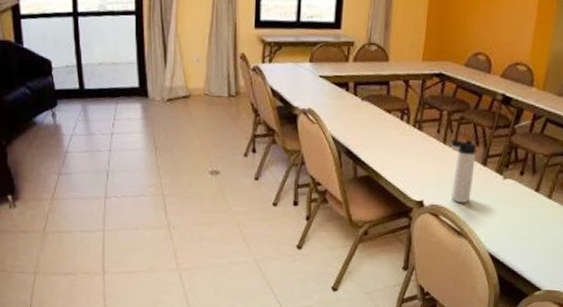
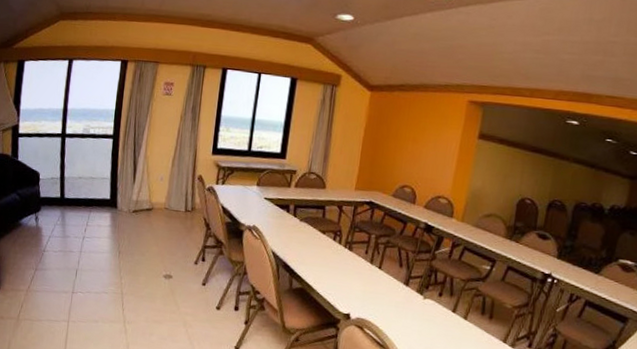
thermos bottle: present [450,139,477,203] -> none [374,260,401,318]

